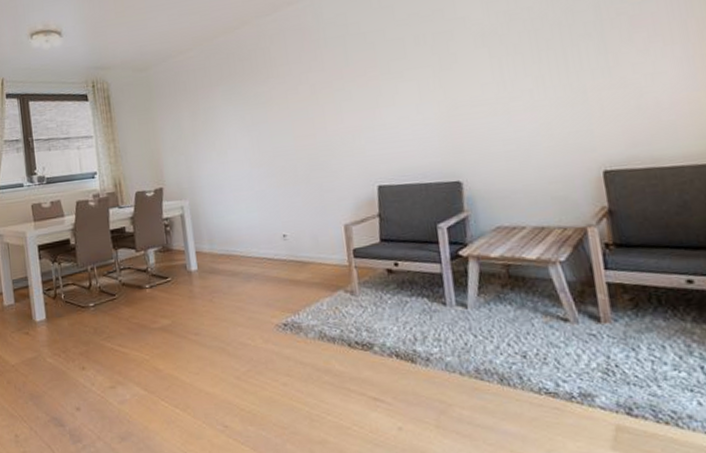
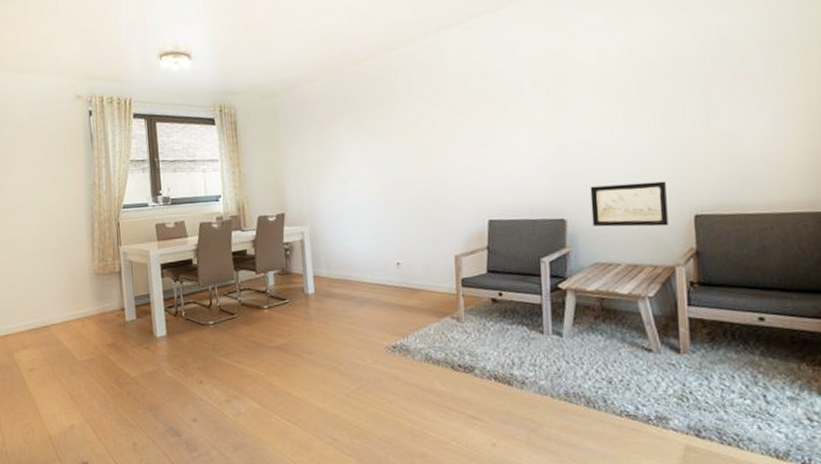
wall art: none [485,136,575,188] -> present [590,181,669,227]

